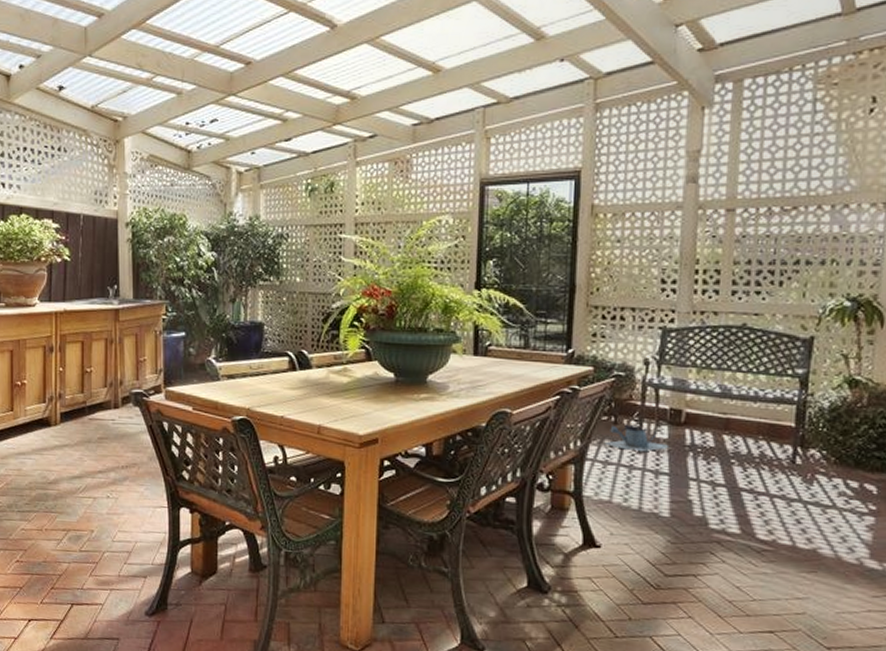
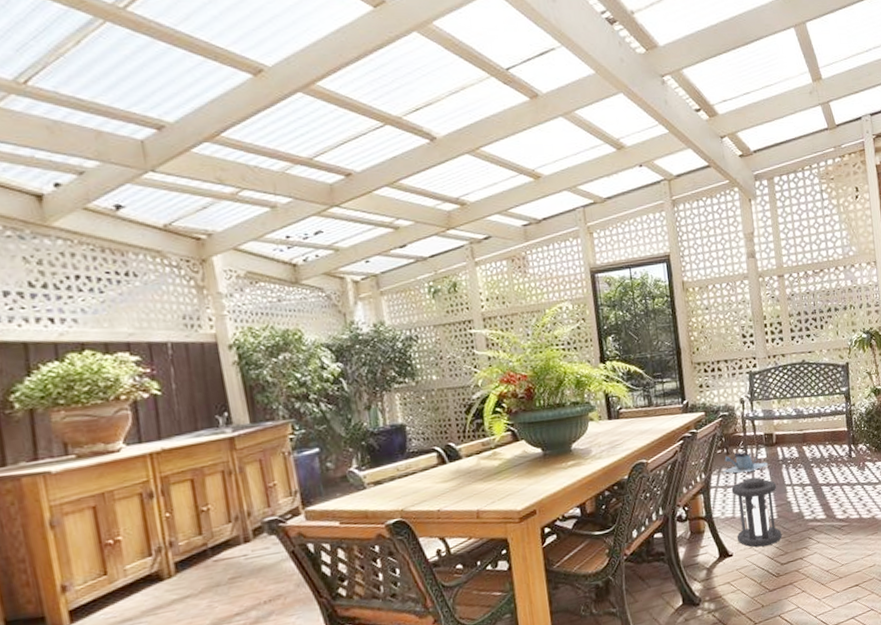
lantern: none [609,458,676,548] -> present [731,477,782,547]

